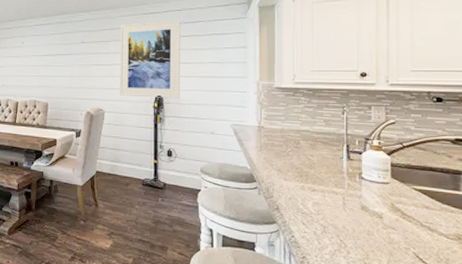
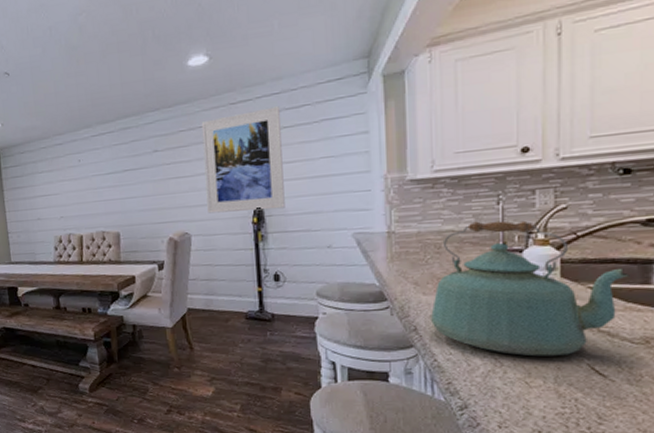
kettle: none [289,125,444,243] -> present [429,220,630,357]

